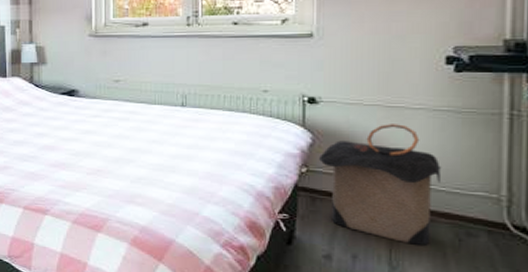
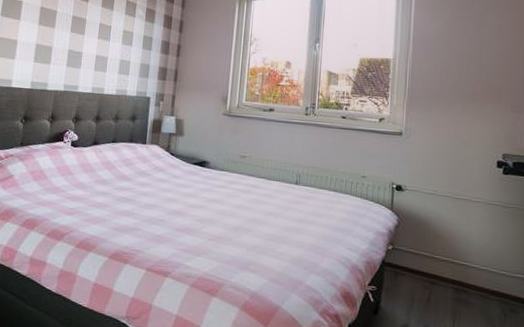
laundry hamper: present [319,124,442,245] -> none [402,212,493,319]

